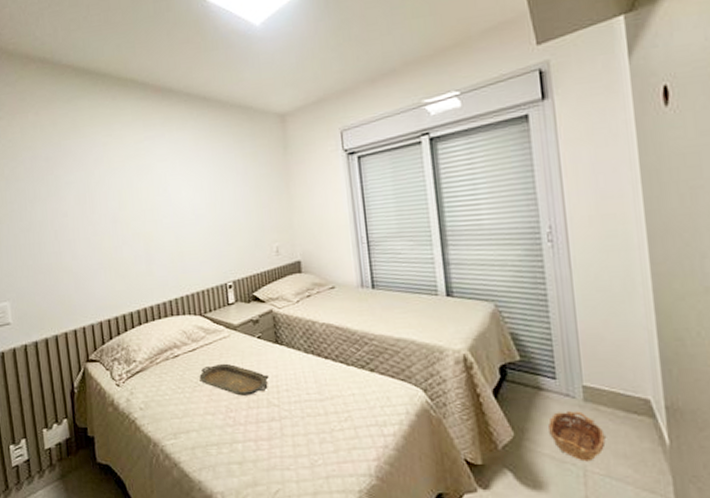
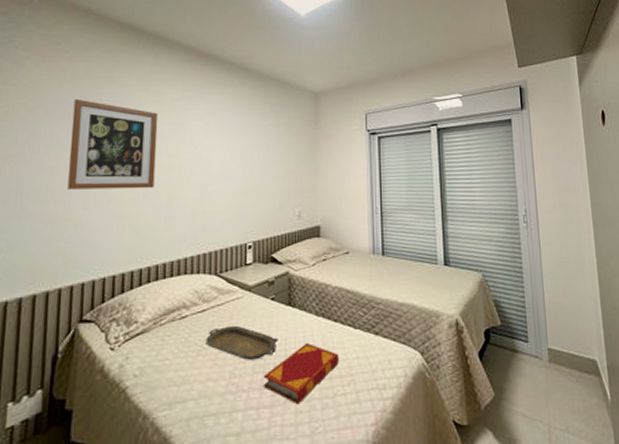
wall art: none [47,152,132,242] -> present [67,98,159,190]
hardback book: none [257,379,333,437] -> present [263,342,339,403]
basket: present [548,410,606,462] -> none [522,371,565,418]

